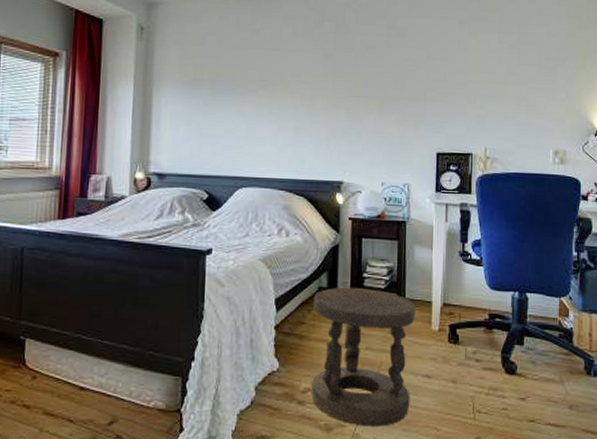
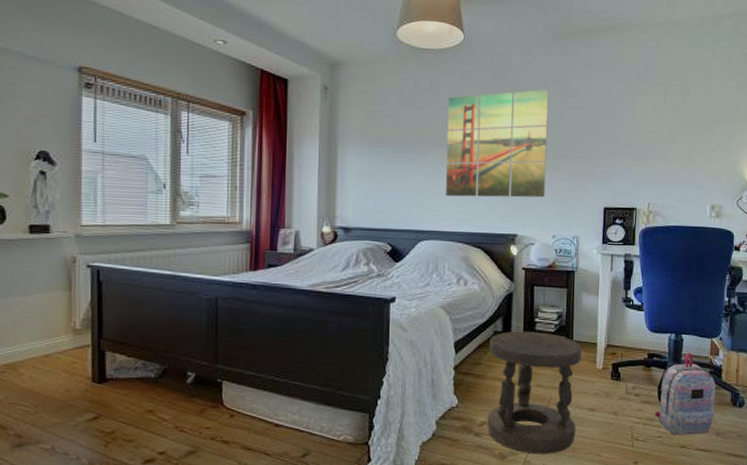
wall art: none [266,28,376,142] -> present [445,89,549,198]
backpack: none [498,313,567,408] -> present [654,353,716,435]

